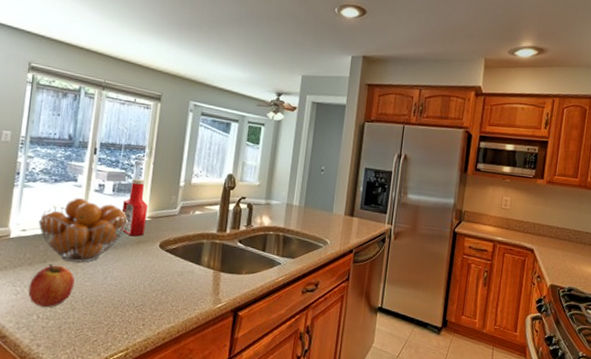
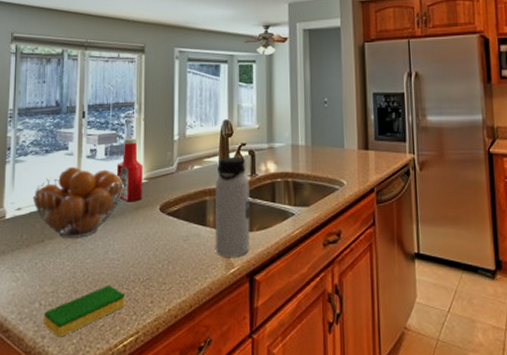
apple: present [28,264,75,308] -> none [28,244,74,293]
dish sponge: none [40,307,119,347] -> present [44,286,124,337]
water bottle: none [206,207,245,295] -> present [215,157,250,257]

